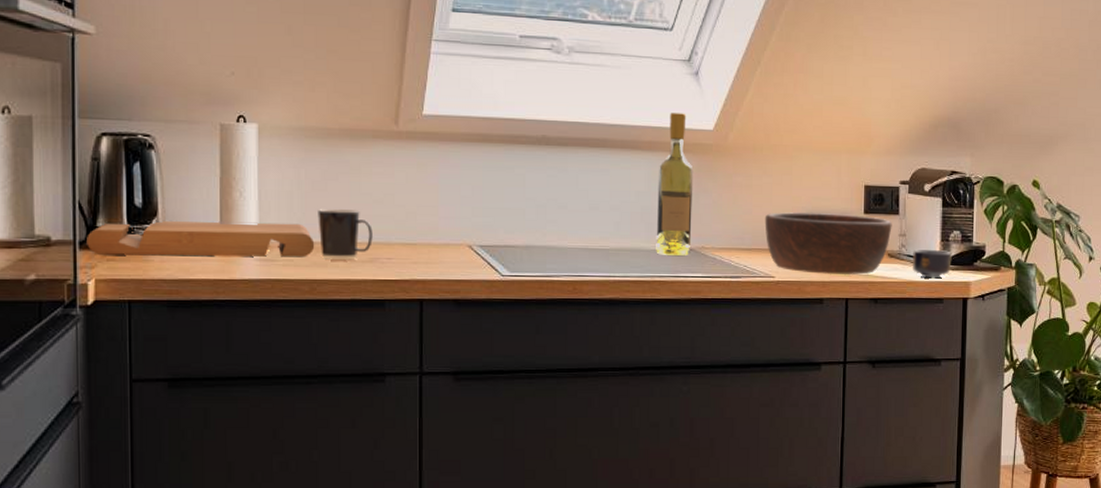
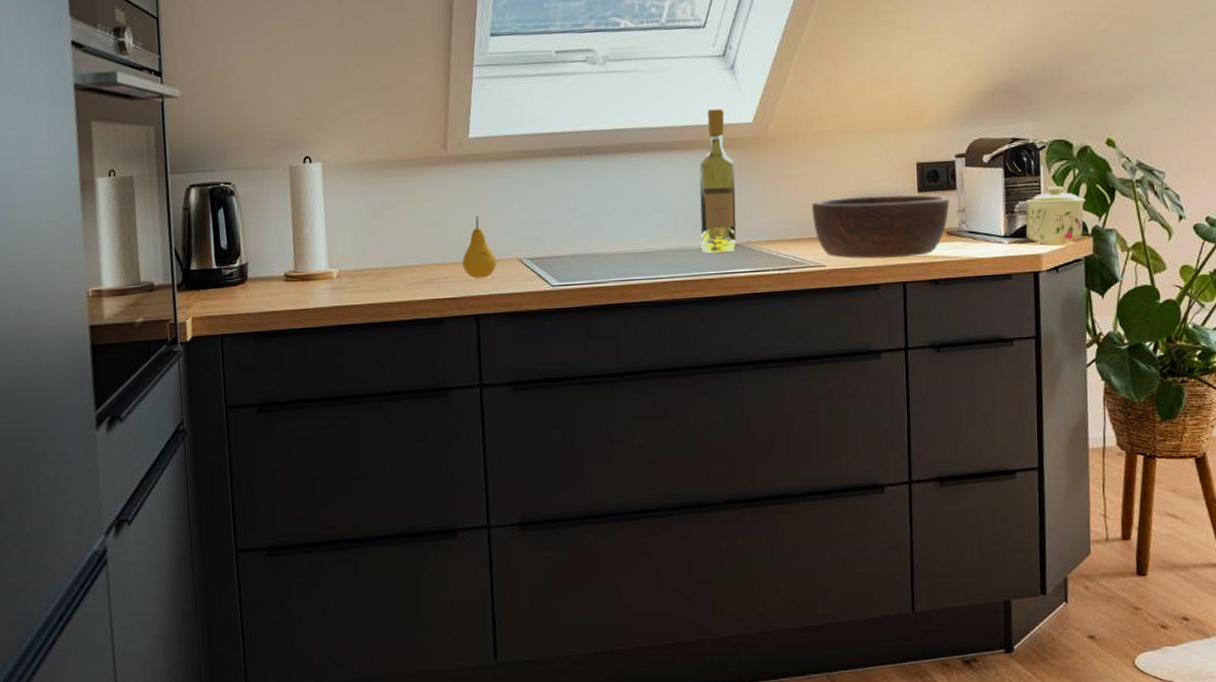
cutting board: present [87,221,315,258] -> none [183,252,378,295]
mug: present [318,209,374,260] -> none [379,234,431,284]
fruit: none [409,196,446,263] -> present [462,215,497,279]
mug: present [913,249,952,278] -> none [974,223,1019,254]
sugar bowl: none [957,219,1011,274] -> present [1024,186,1085,245]

